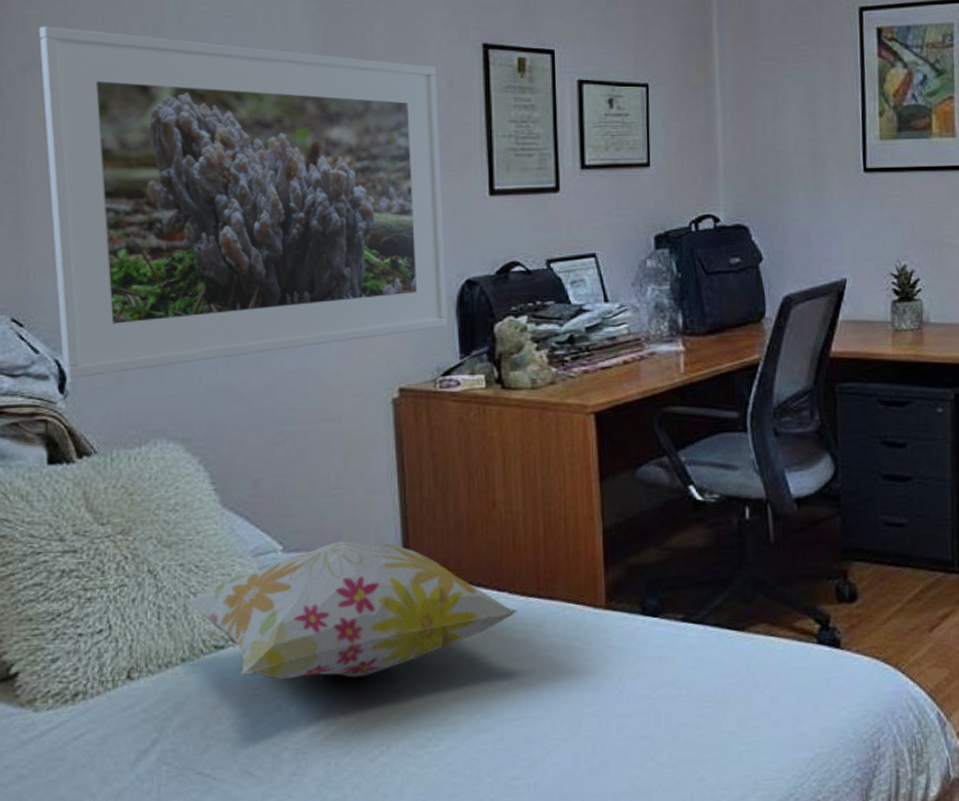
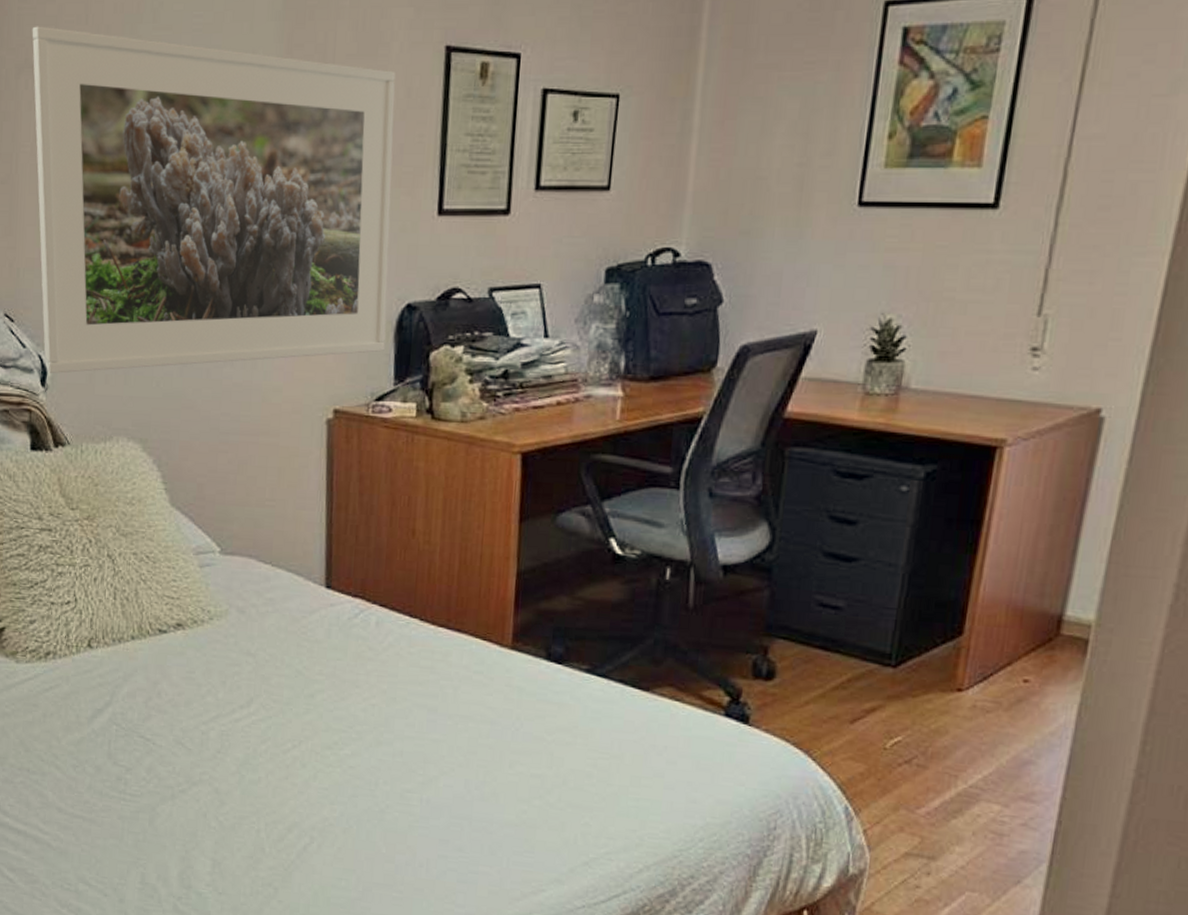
decorative pillow: present [185,541,518,680] -> none [136,550,427,677]

